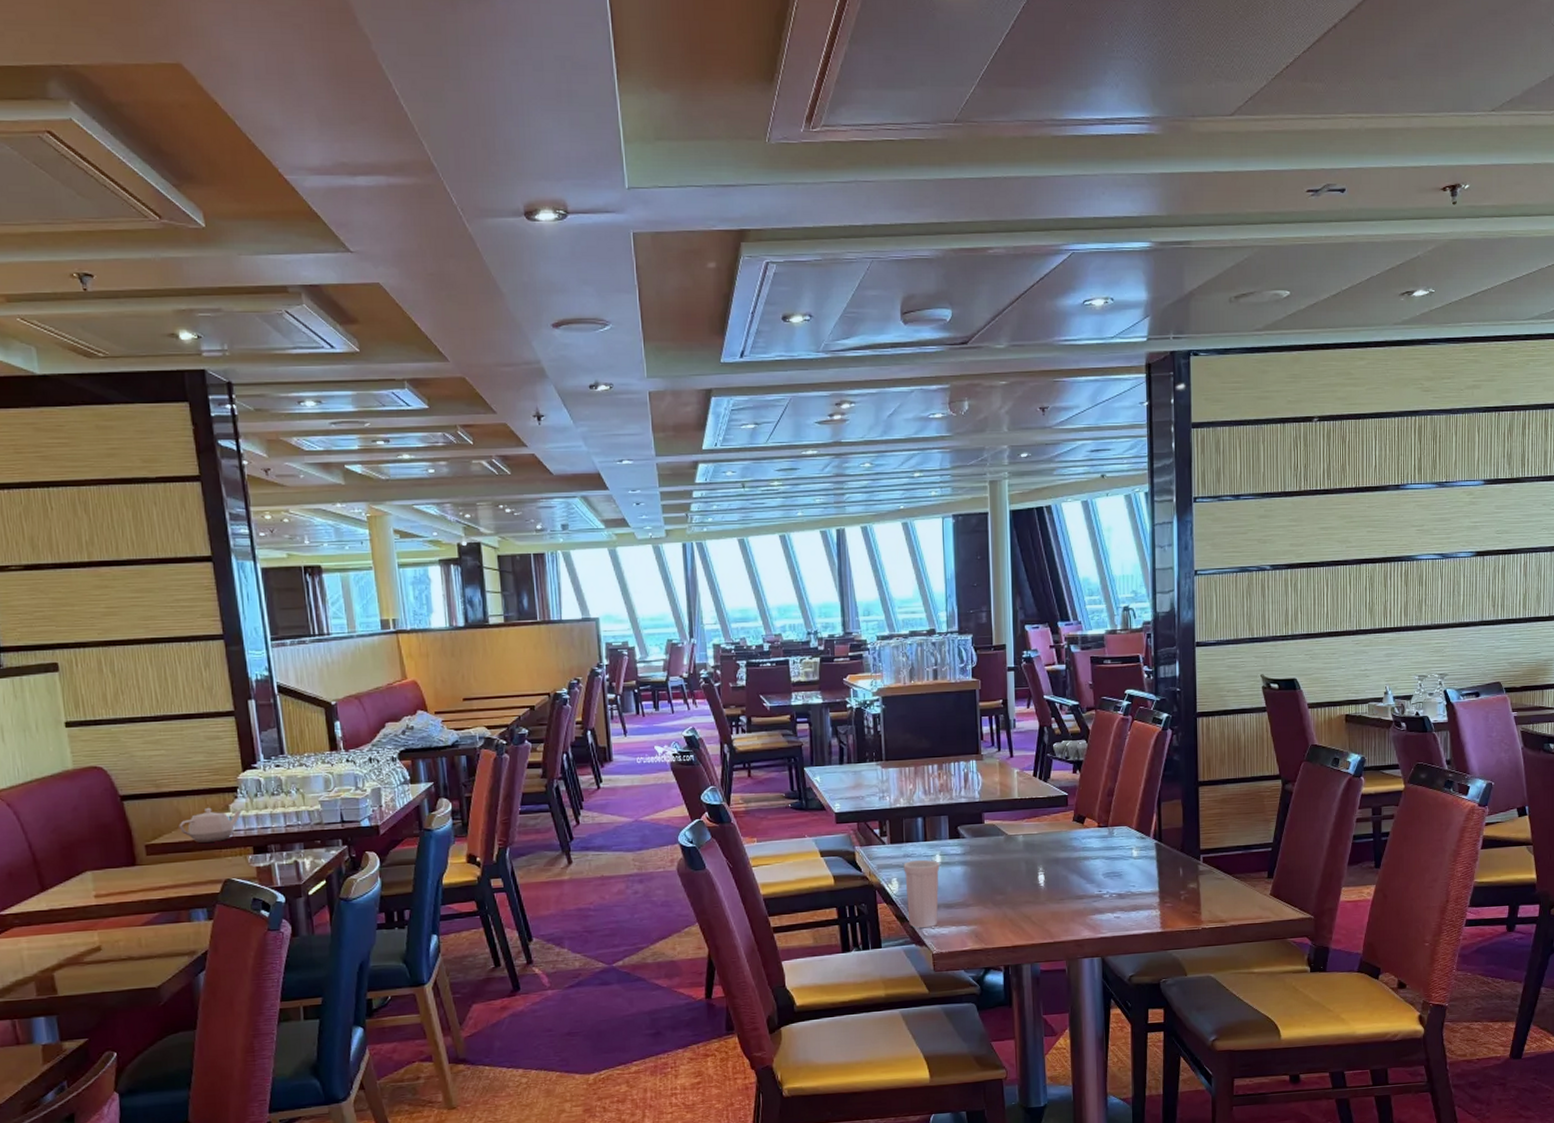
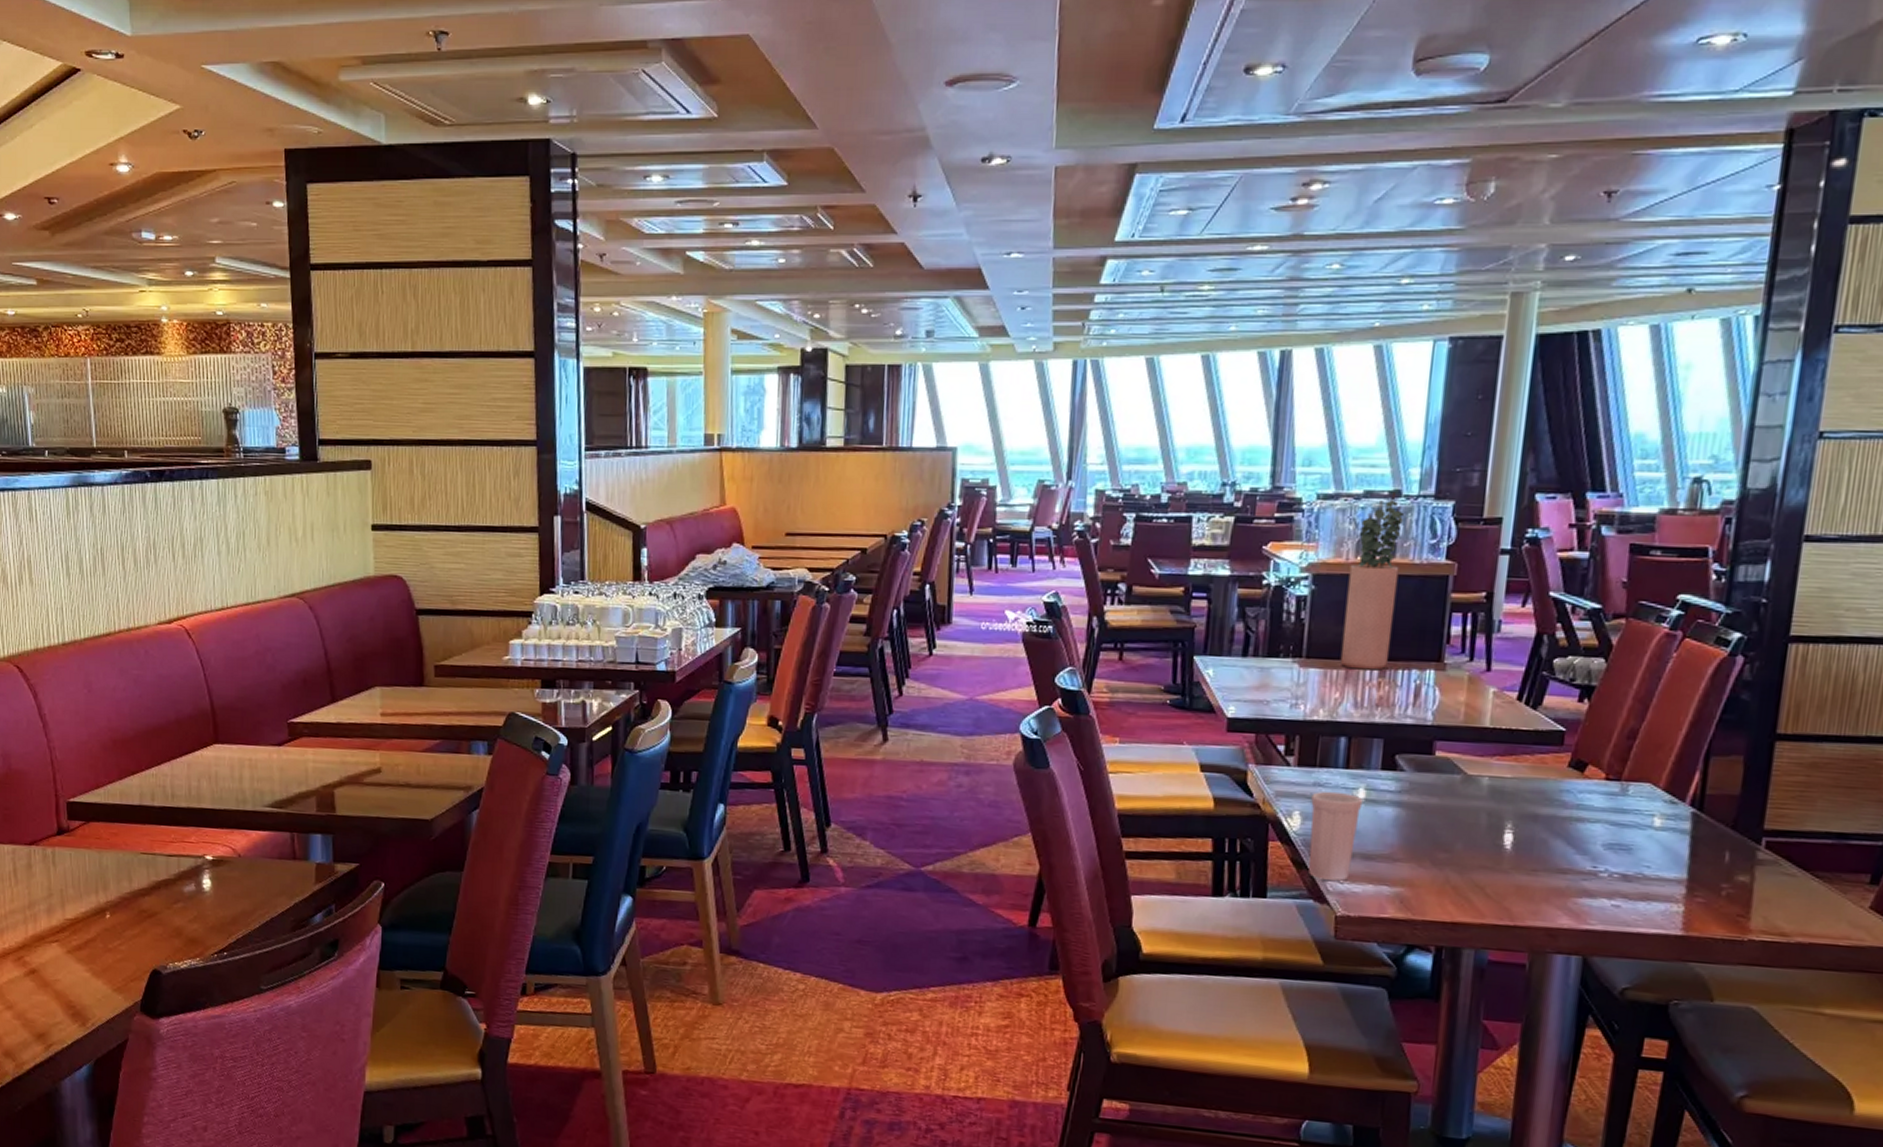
teapot: present [179,807,242,843] -> none [469,631,534,670]
vase: none [907,631,944,766] -> present [1340,493,1404,671]

